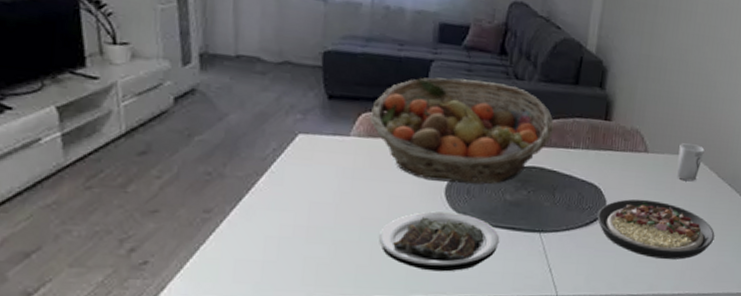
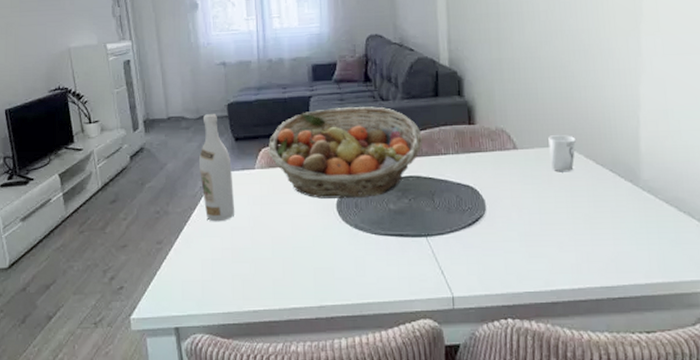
wine bottle: none [274,59,320,194] -> present [199,114,235,222]
plate: present [379,211,500,272] -> none [288,225,391,281]
plate: present [597,199,715,260] -> none [478,195,607,253]

